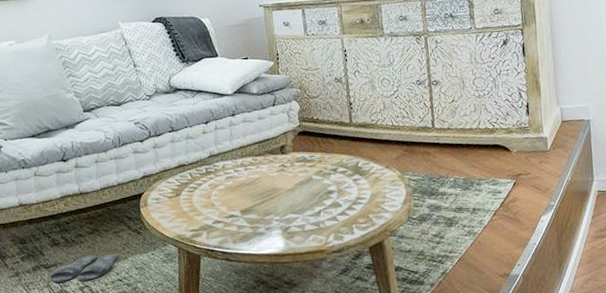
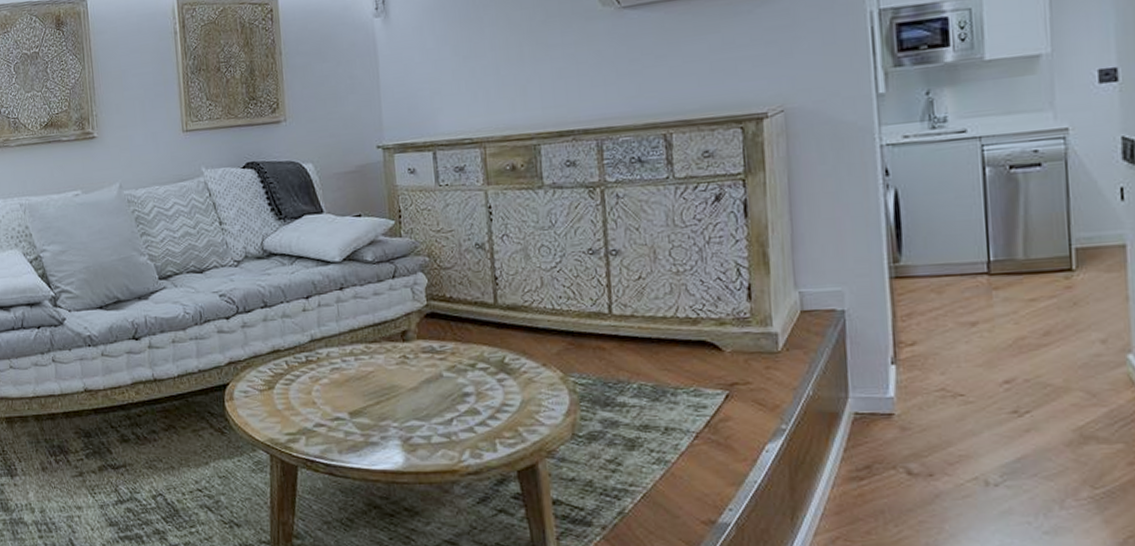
slippers: present [50,253,118,284] -> none [118,456,198,489]

